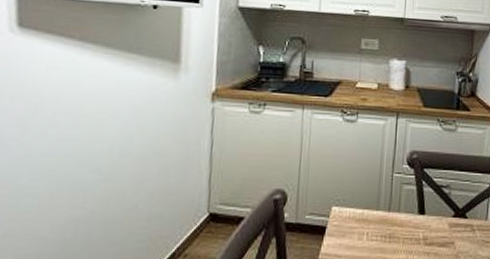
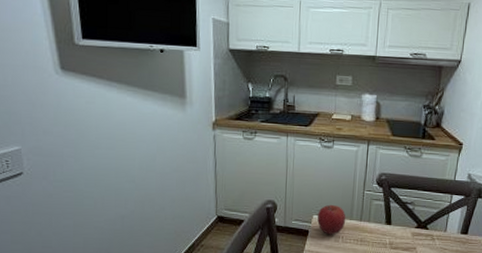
fruit: none [337,192,372,231] -> present [317,204,346,235]

